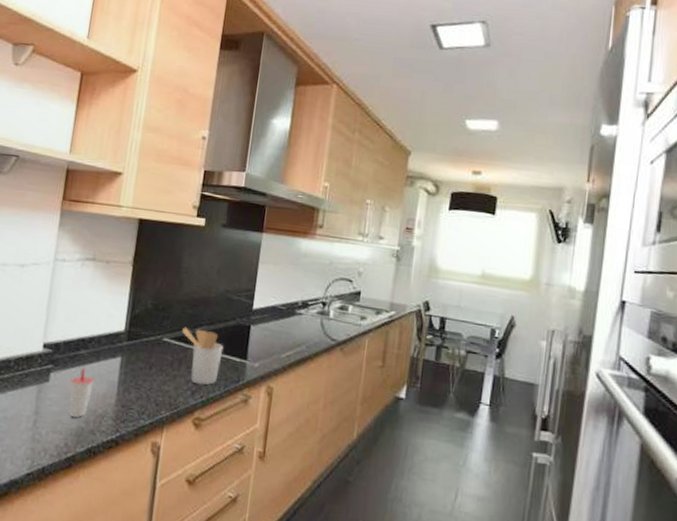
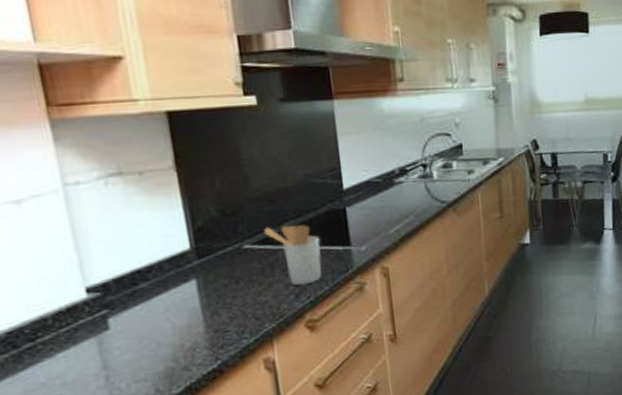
cup: present [69,368,95,418] -> none [138,302,172,359]

